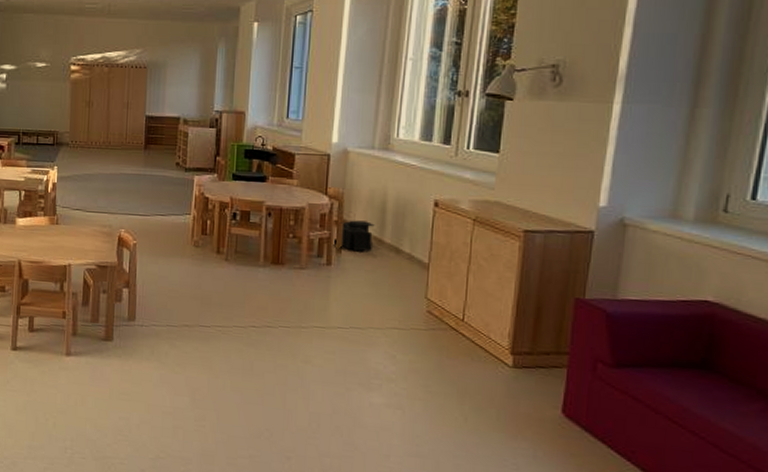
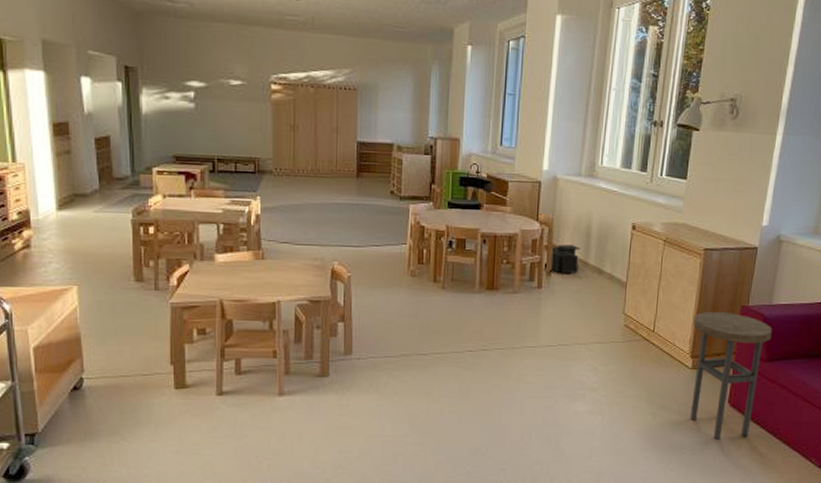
side table: none [512,302,619,457] -> present [690,311,772,439]

